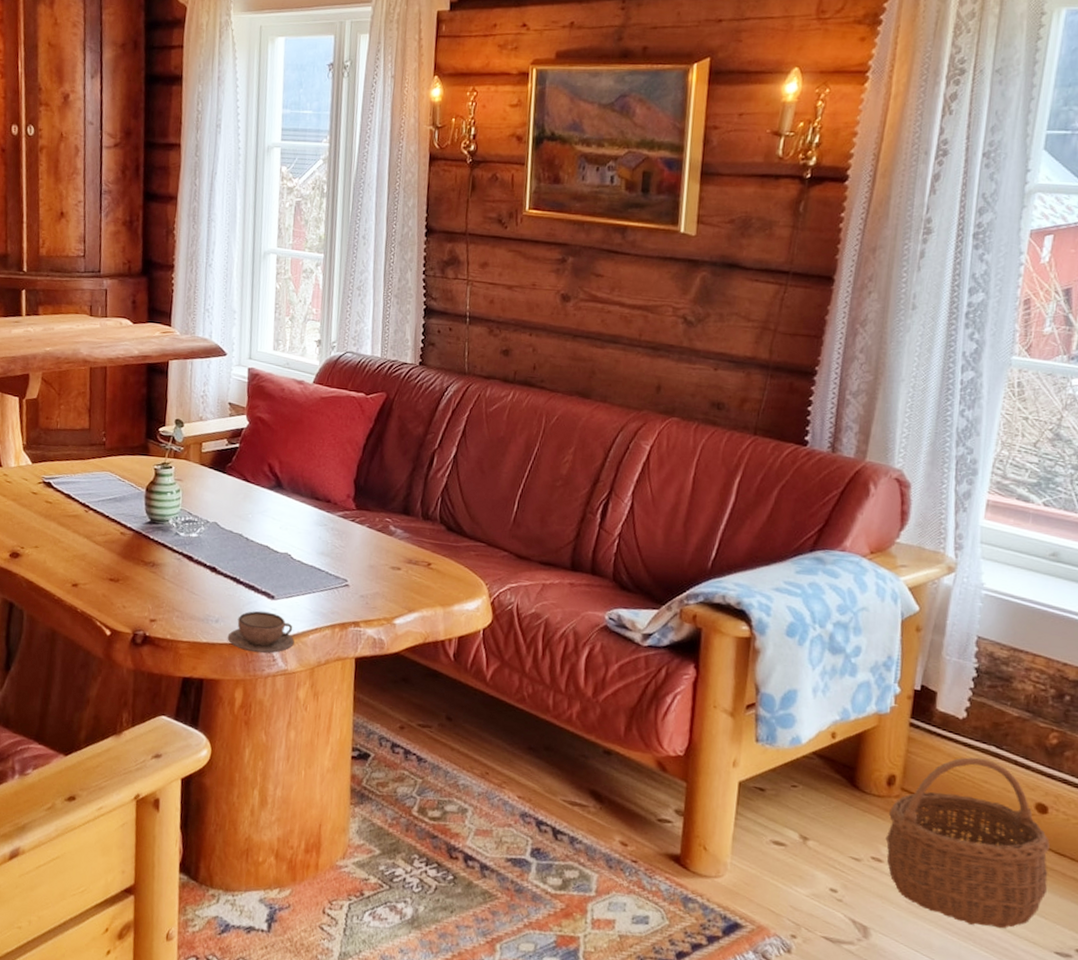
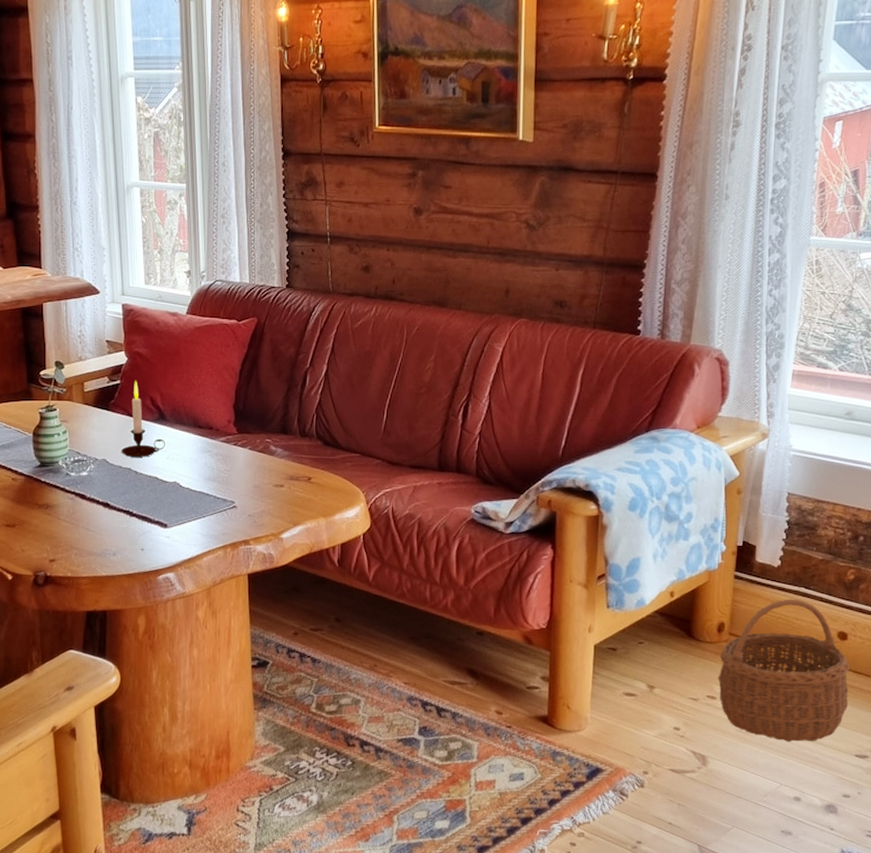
teacup: present [227,610,294,654] -> none [126,540,190,580]
candle: none [233,445,280,524] -> present [120,380,165,457]

